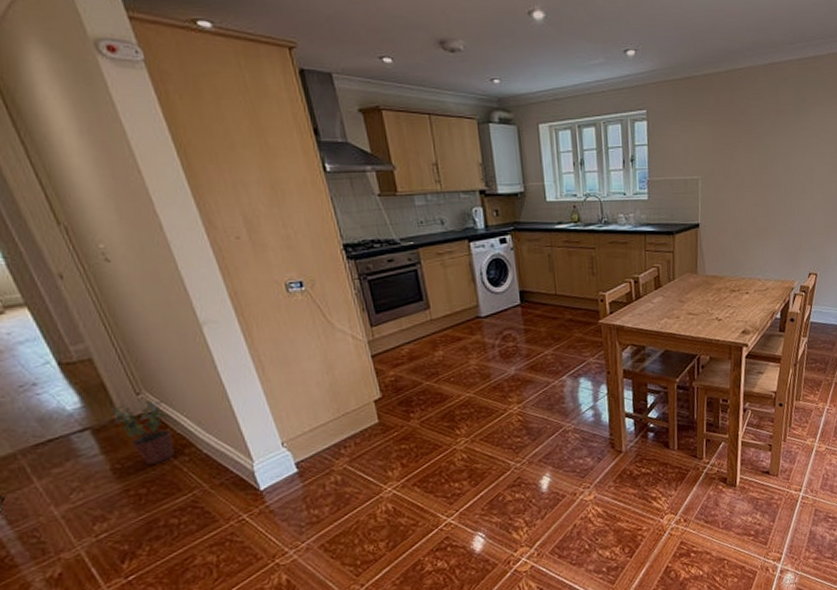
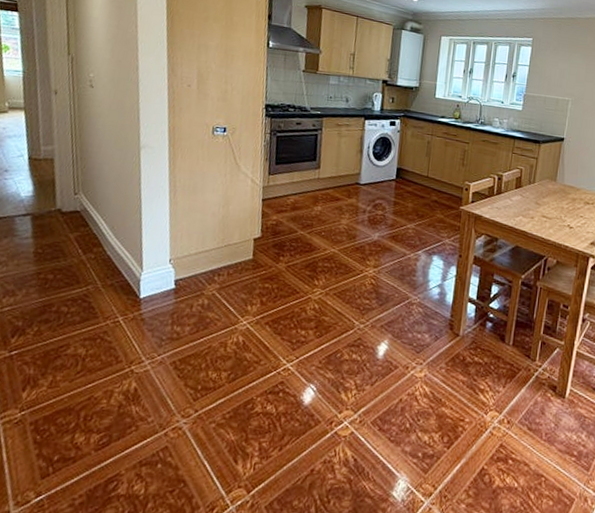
potted plant: present [111,400,174,465] -> none [51,200,92,256]

